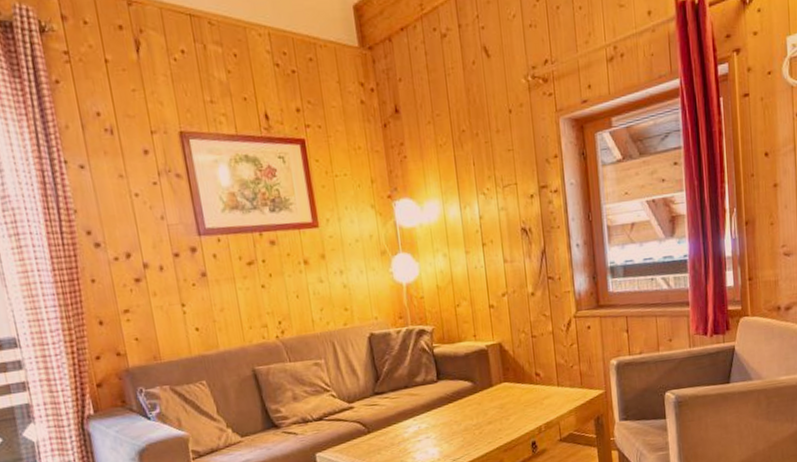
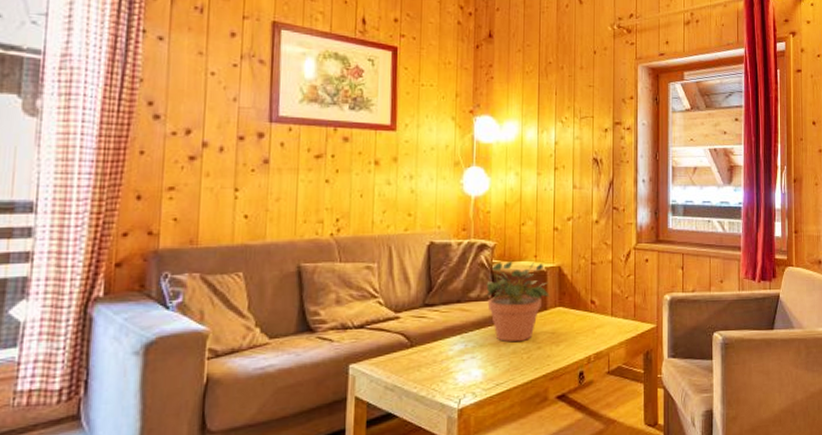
potted plant: none [430,342,494,421] -> present [485,260,550,343]

